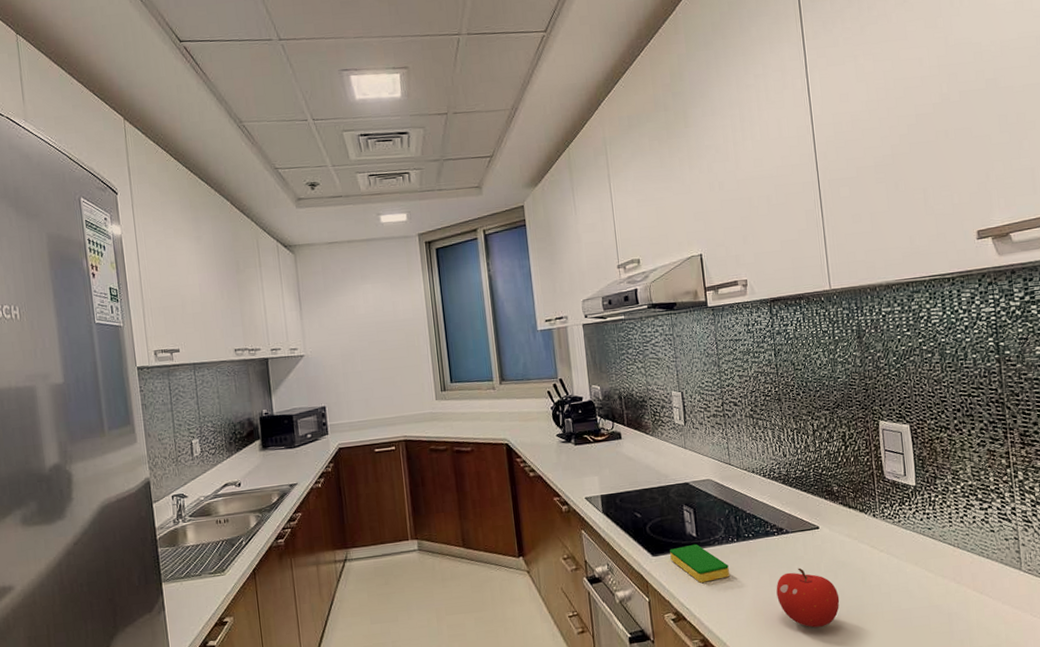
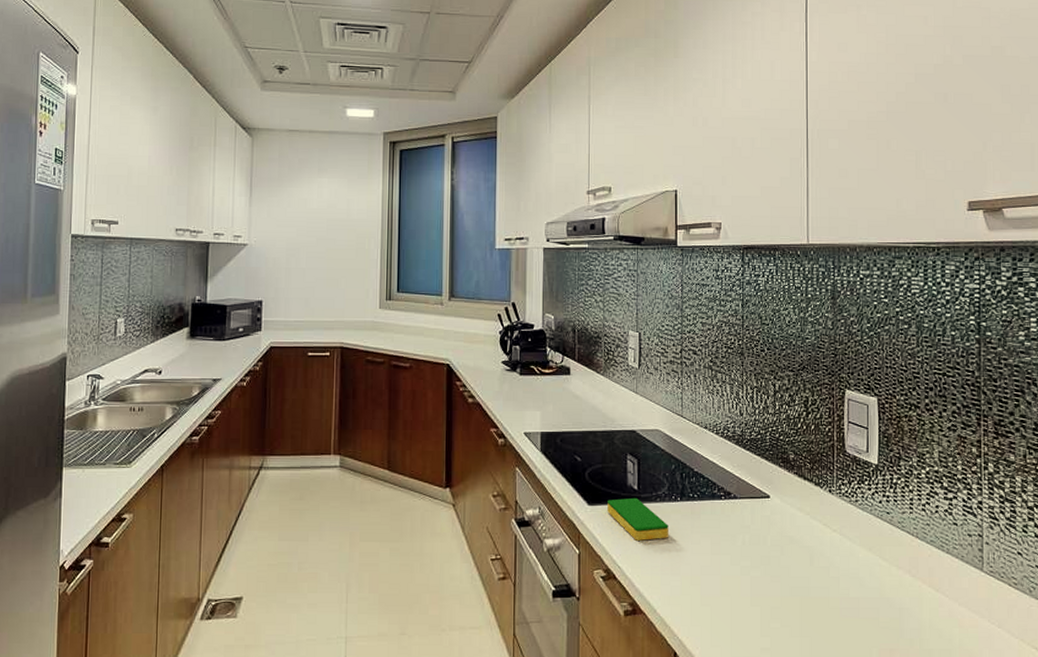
fruit: present [776,568,840,628] -> none [717,538,784,605]

